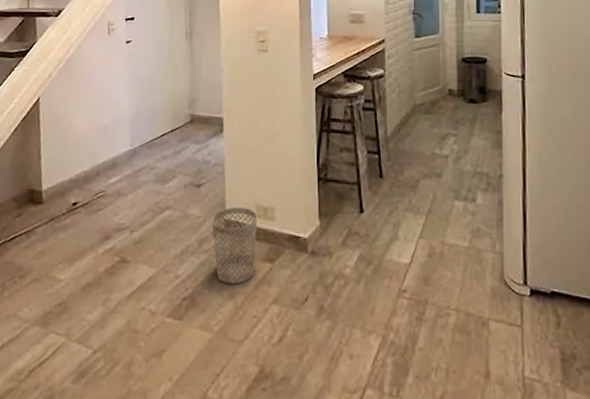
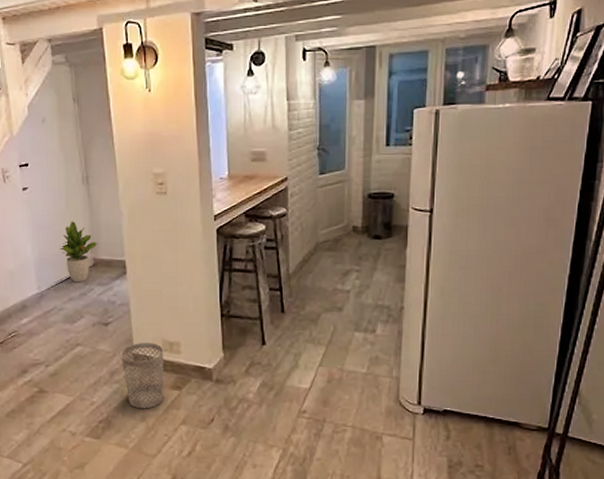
potted plant: none [158,76,196,140] -> present [60,221,97,283]

